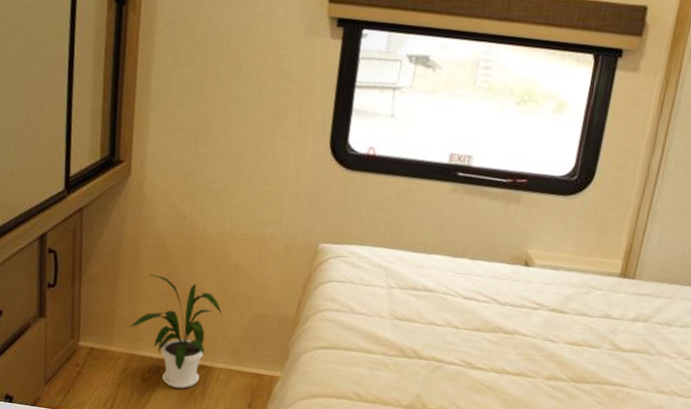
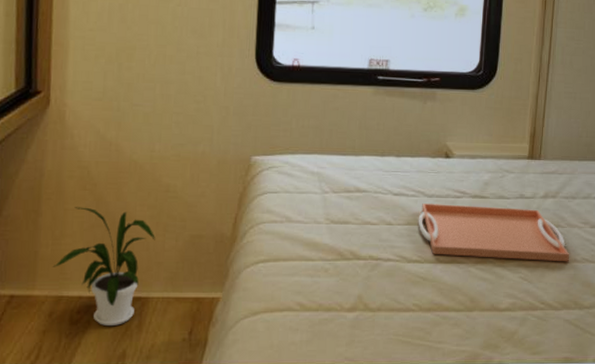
serving tray: none [487,311,656,393] -> present [418,204,569,262]

